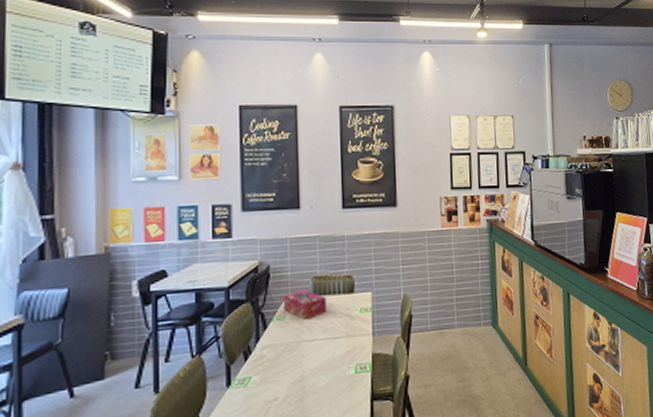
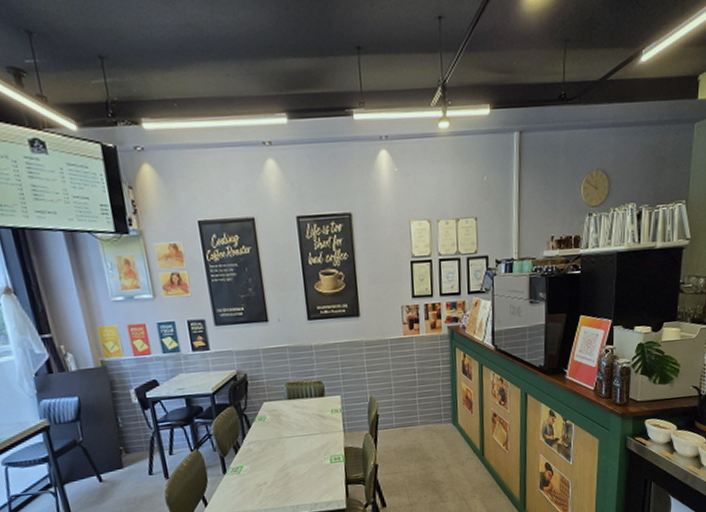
tissue box: present [283,289,327,320] -> none [262,394,302,420]

